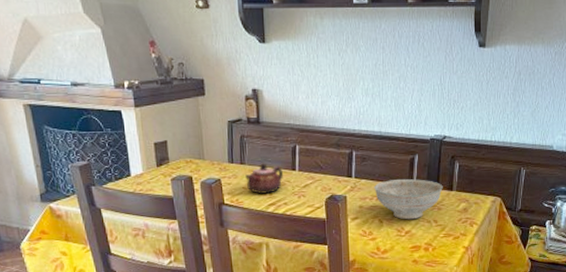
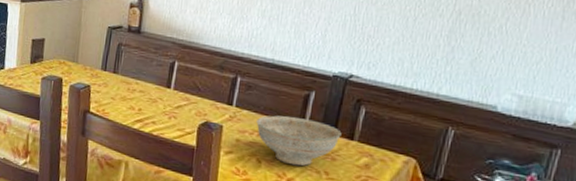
teapot: present [244,163,283,194] -> none [115,75,157,109]

